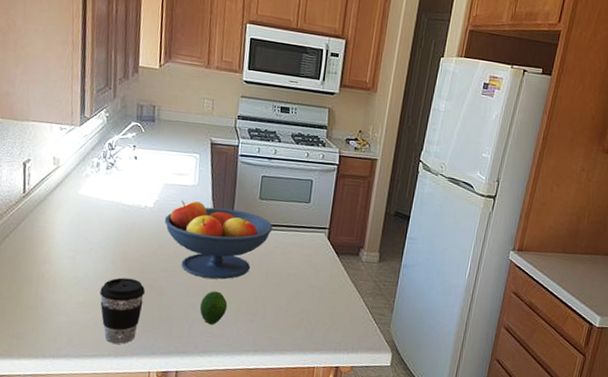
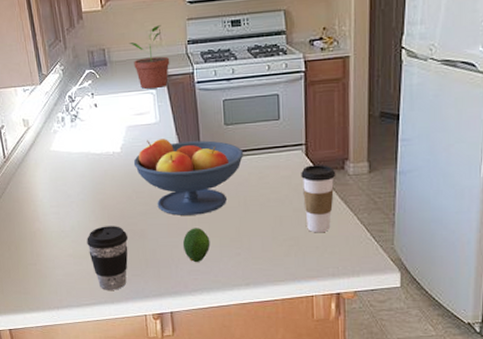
potted plant: none [181,95,218,154] -> present [129,25,170,89]
coffee cup: none [319,248,352,311] -> present [301,165,336,233]

